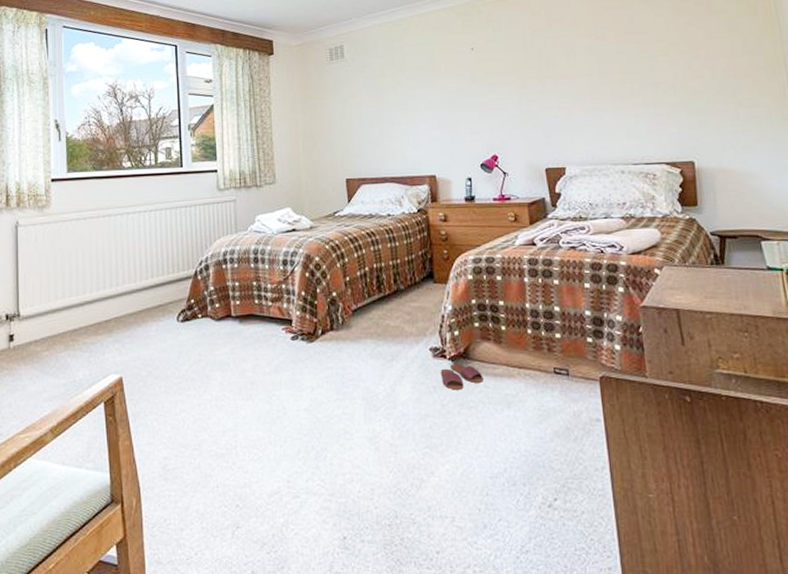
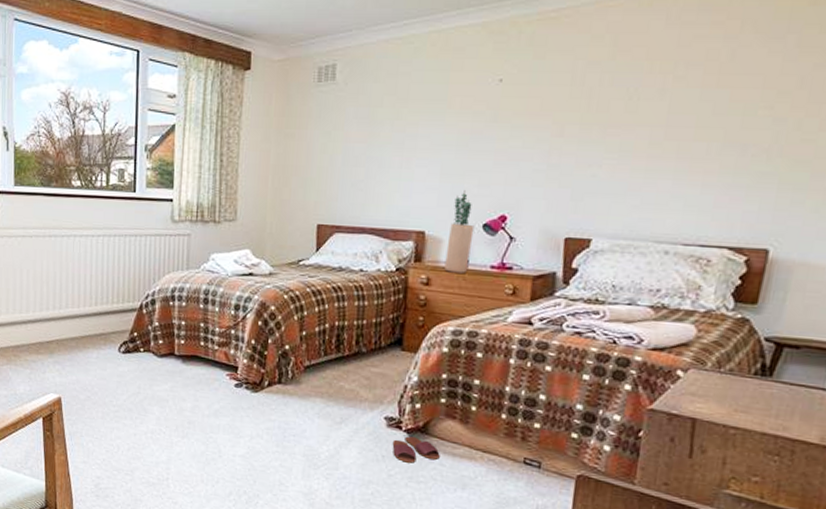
vase: none [454,138,476,208] -> present [444,190,475,273]

